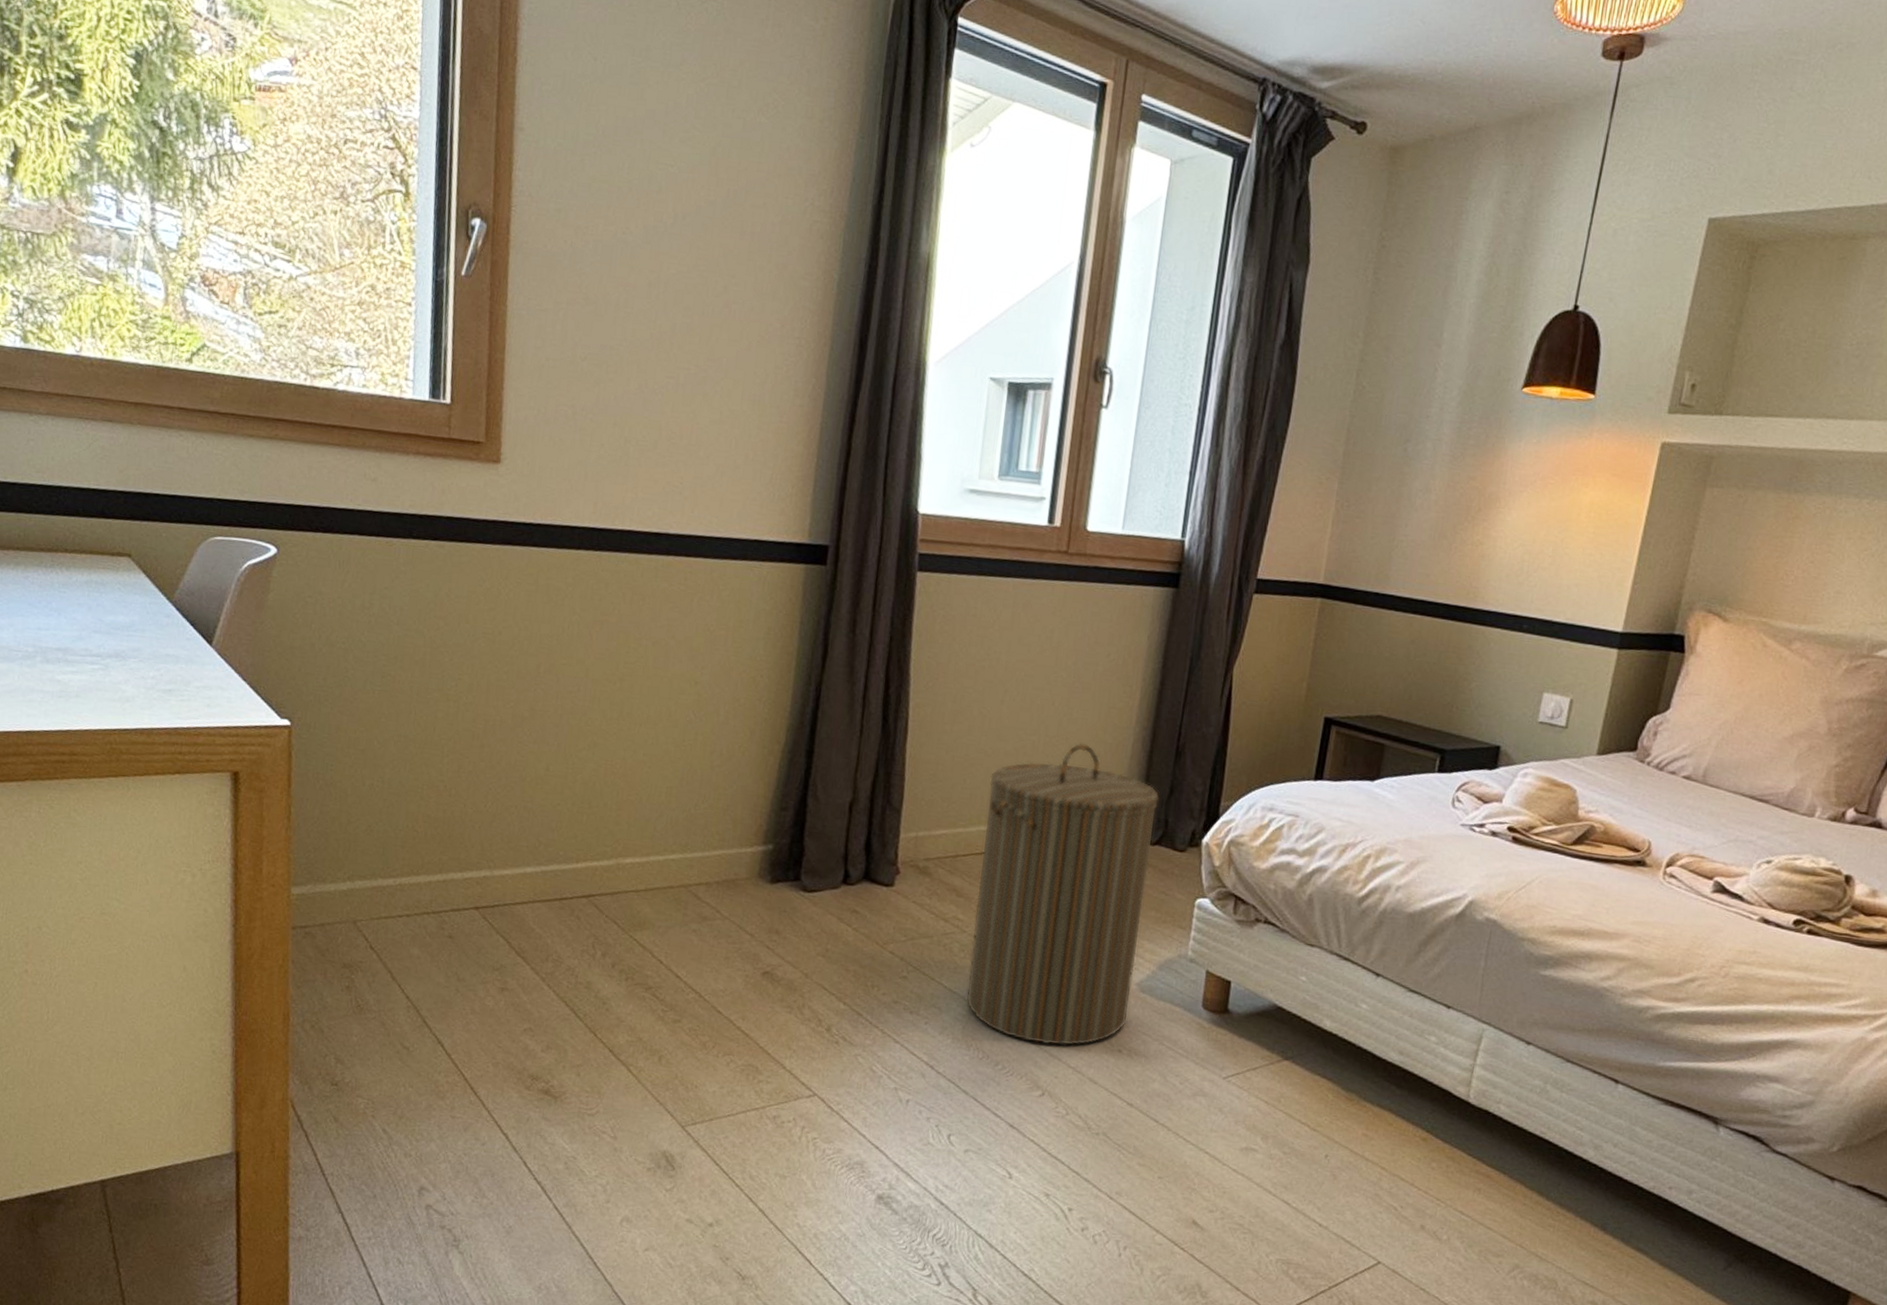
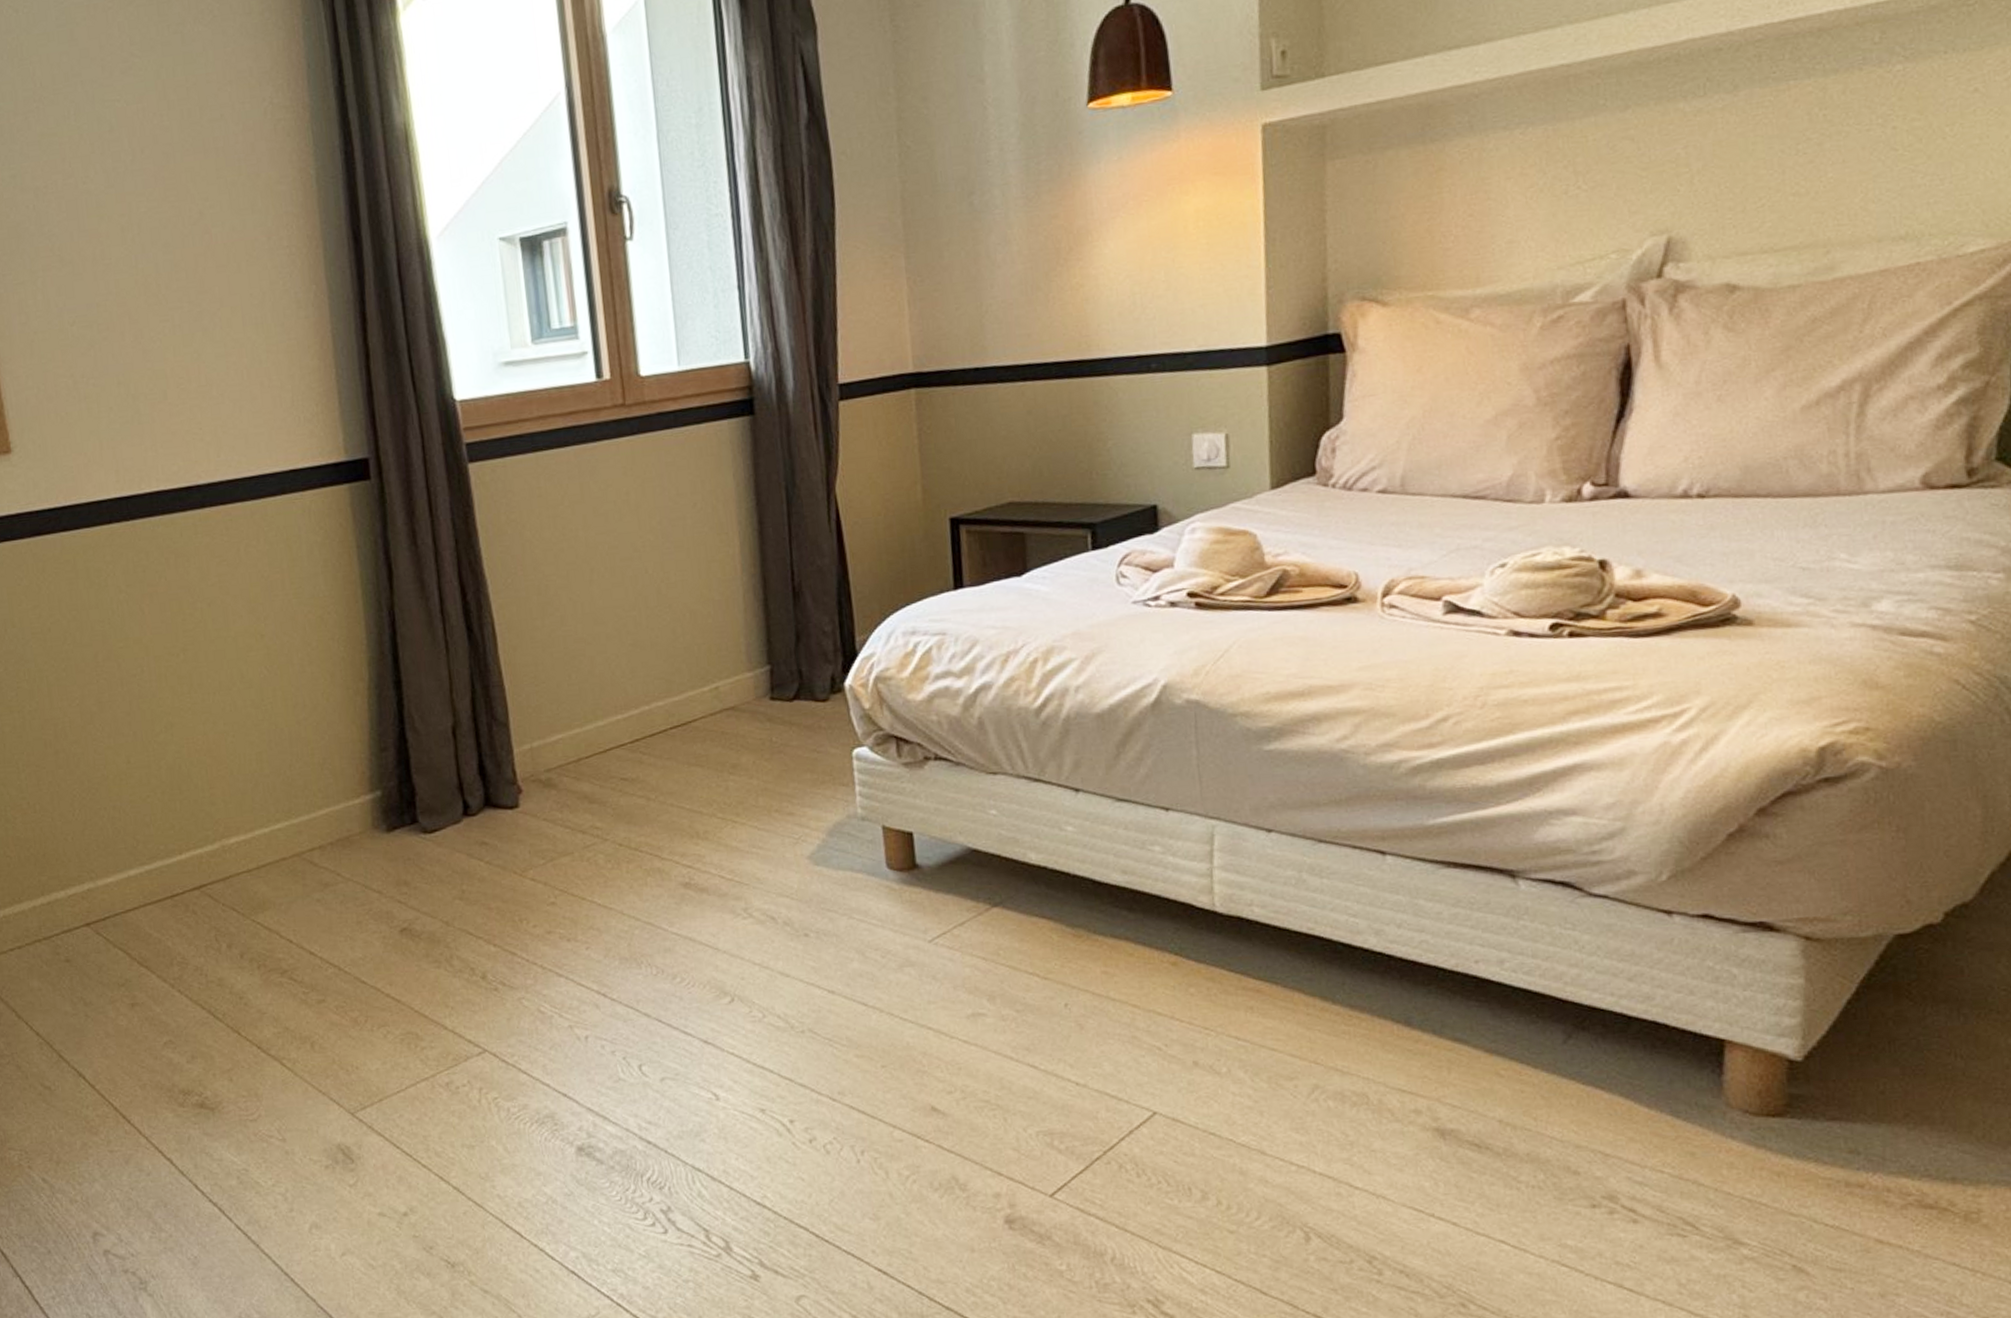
laundry hamper: present [966,742,1159,1046] -> none [596,606,806,946]

